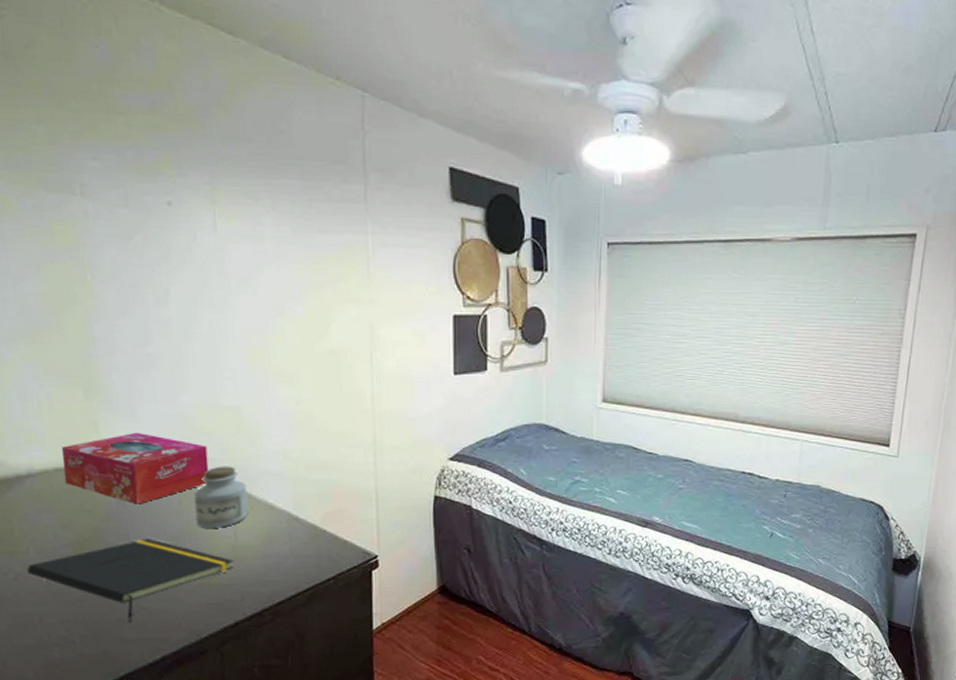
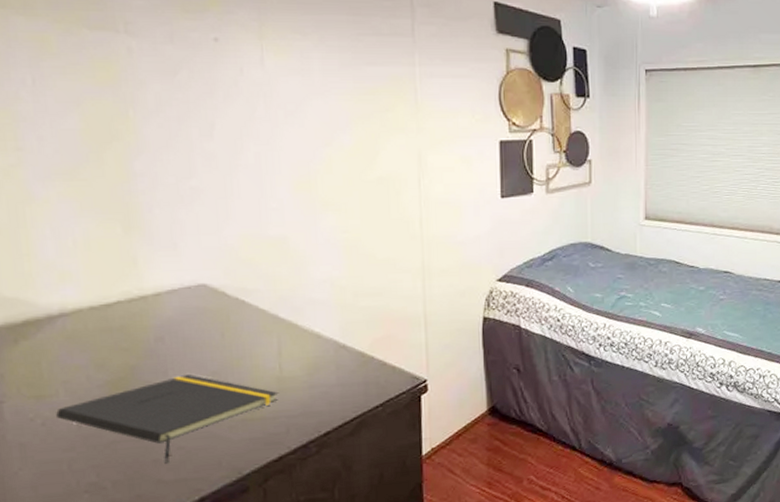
tissue box: present [61,432,209,504] -> none [97,266,253,340]
jar: present [194,466,248,528] -> none [237,296,294,361]

